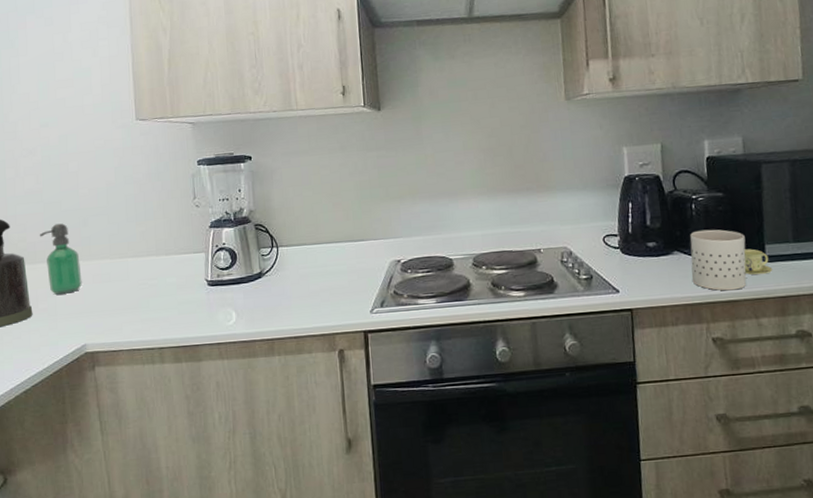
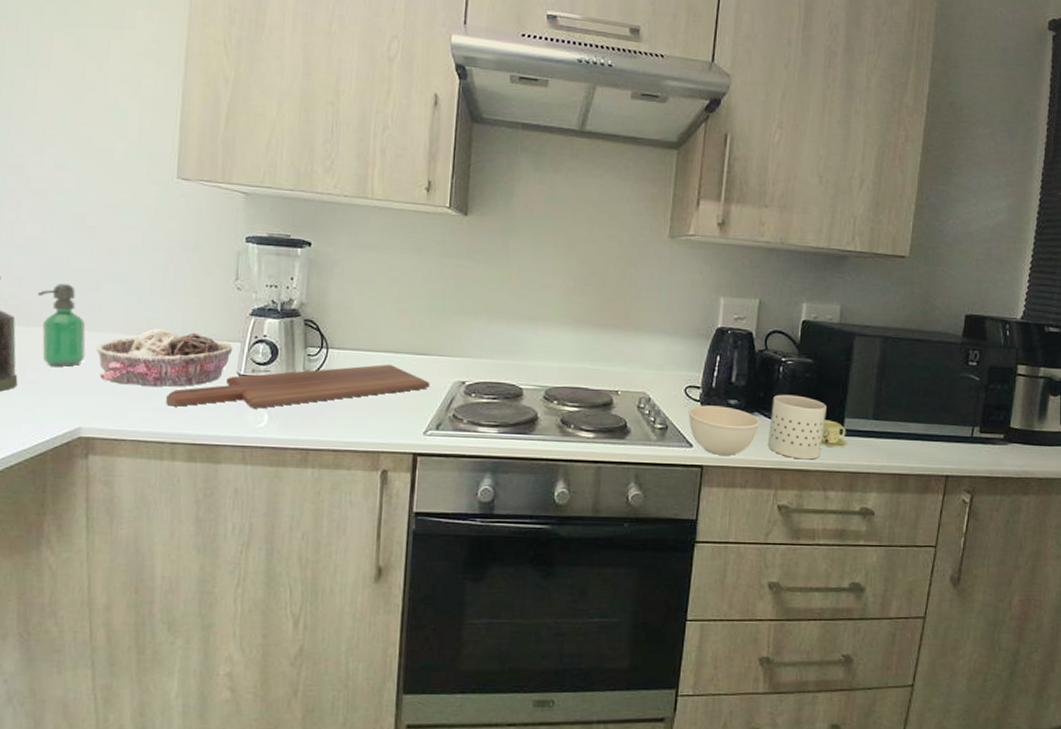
decorative basket: none [90,249,199,303] -> present [96,329,233,387]
cutting board: none [151,253,370,316] -> present [166,364,430,409]
soup bowl: none [609,249,682,297] -> present [688,405,761,457]

